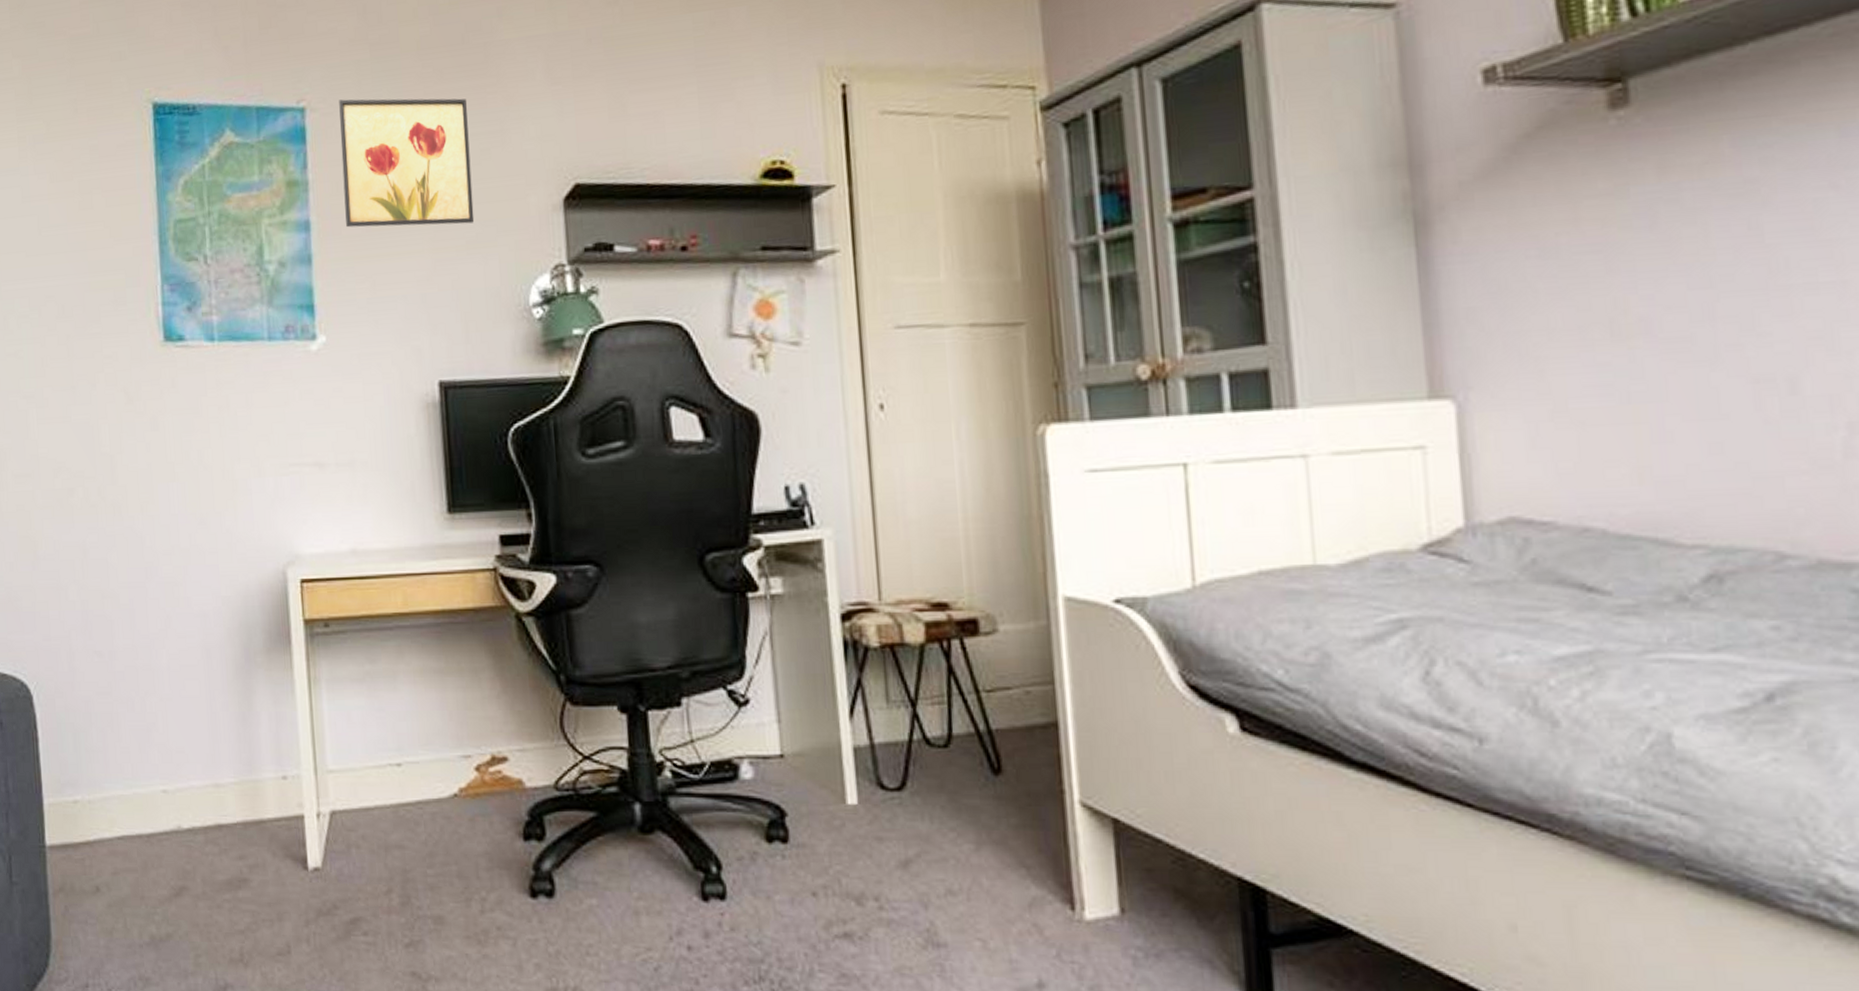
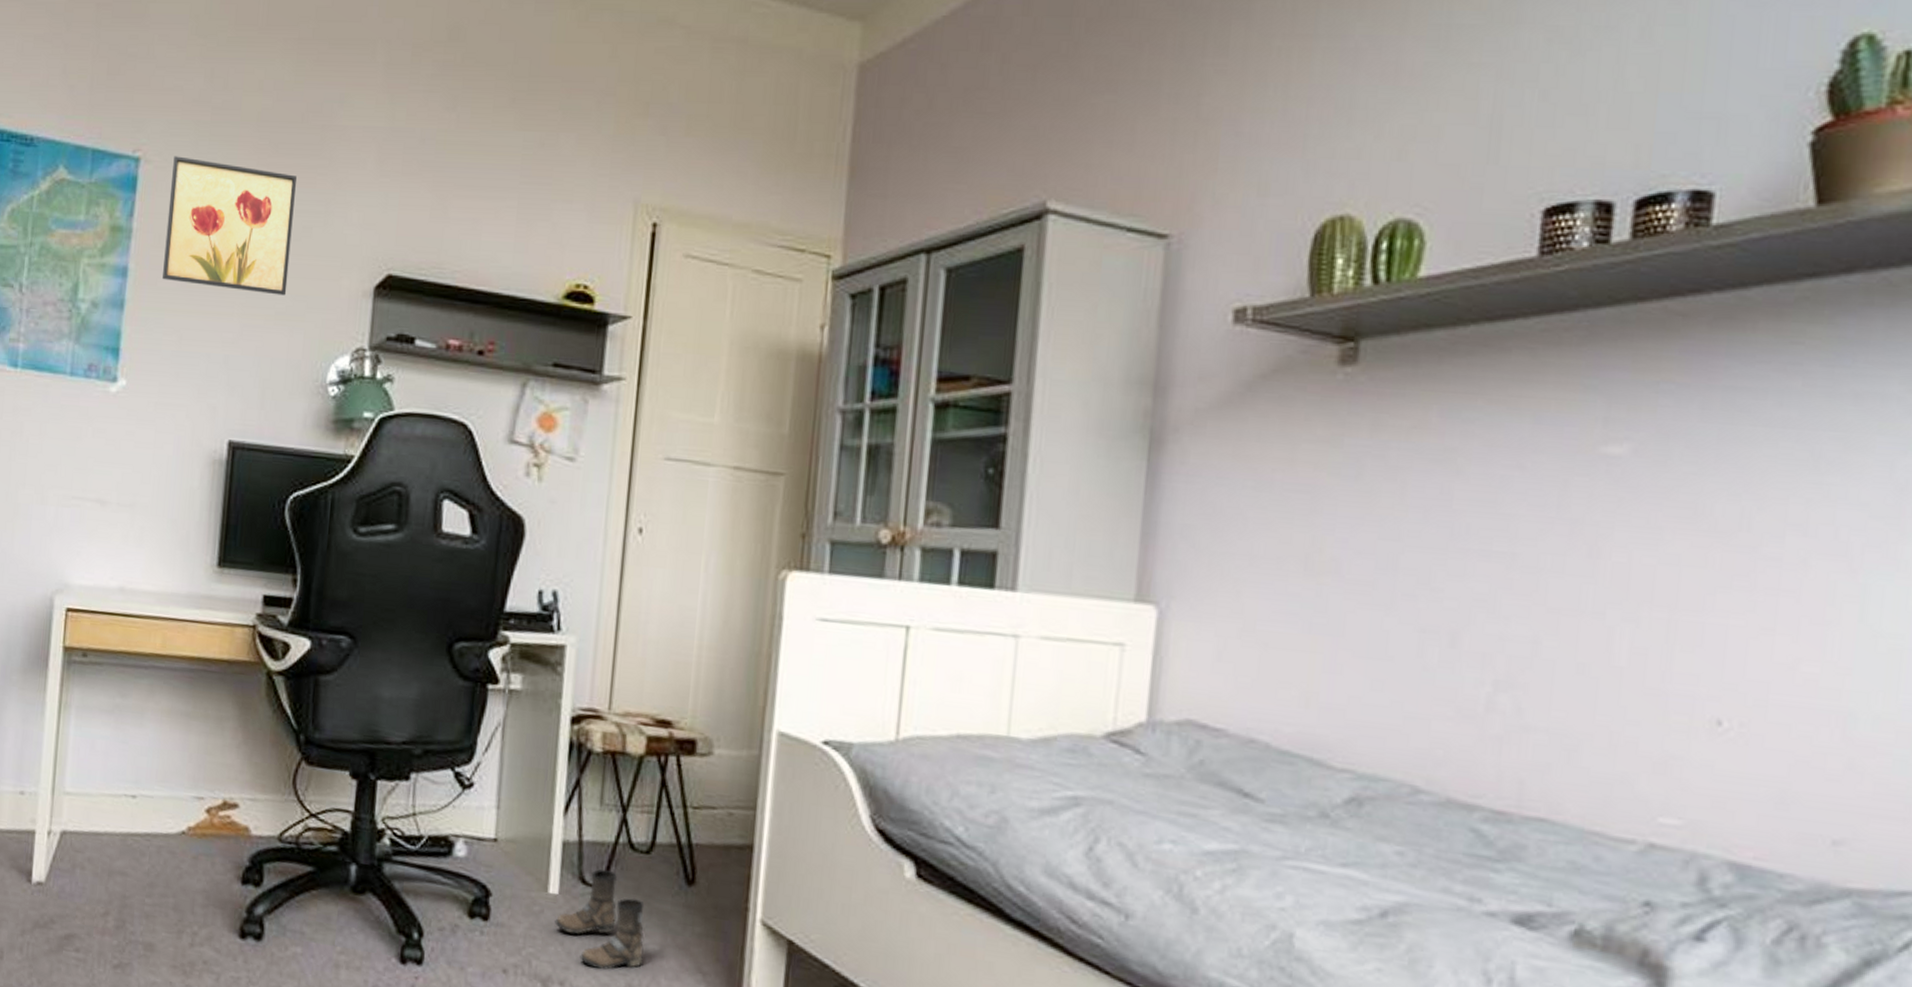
boots: none [858,772,959,879] -> present [554,869,645,970]

